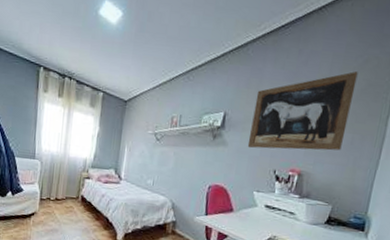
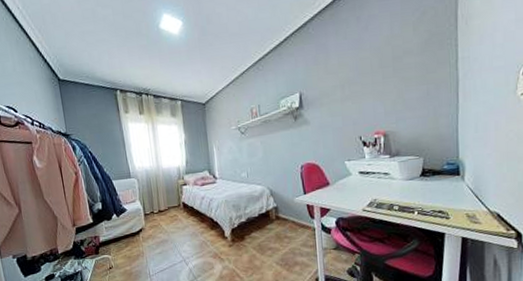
wall art: present [247,71,358,151] -> none [326,25,420,122]

